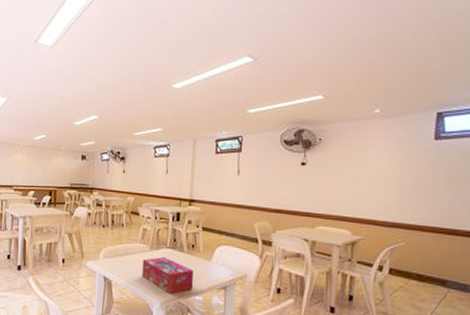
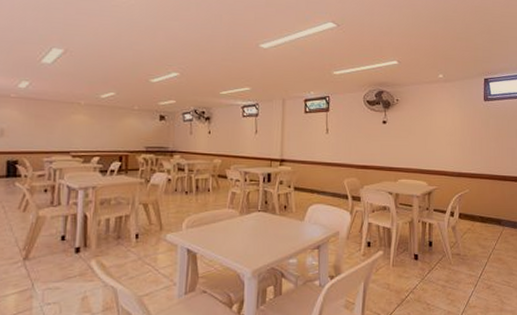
tissue box: present [142,256,193,294] -> none [231,221,286,261]

